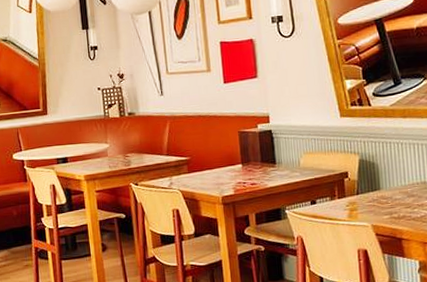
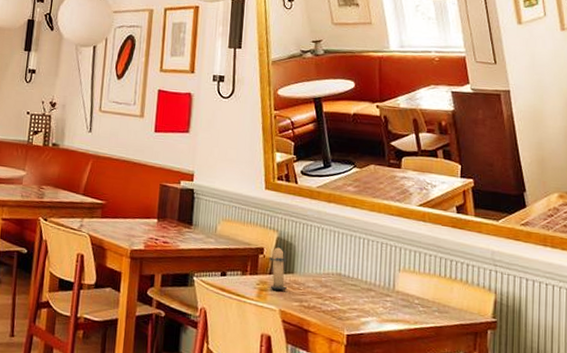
candle: none [354,166,375,208] -> present [268,245,287,291]

